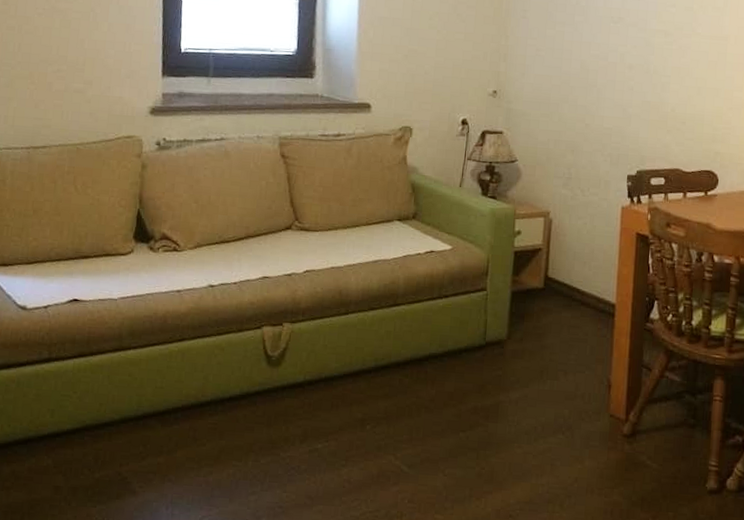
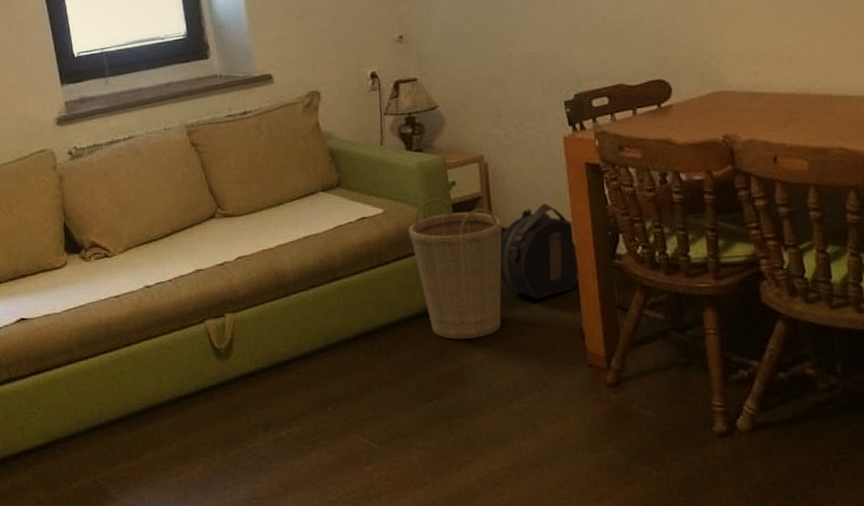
basket: none [470,243,556,378] -> present [408,198,502,339]
hat box: none [546,263,618,350] -> present [499,203,580,300]

